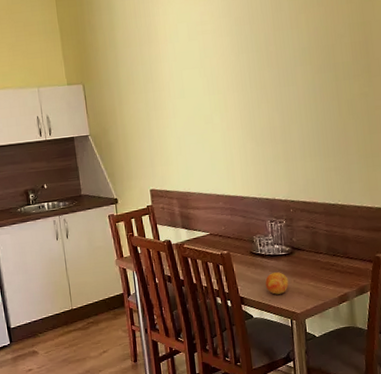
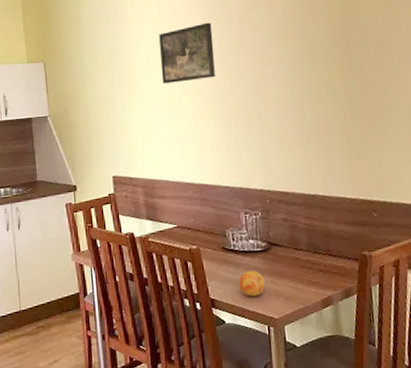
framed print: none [190,43,244,103] -> present [159,22,215,84]

